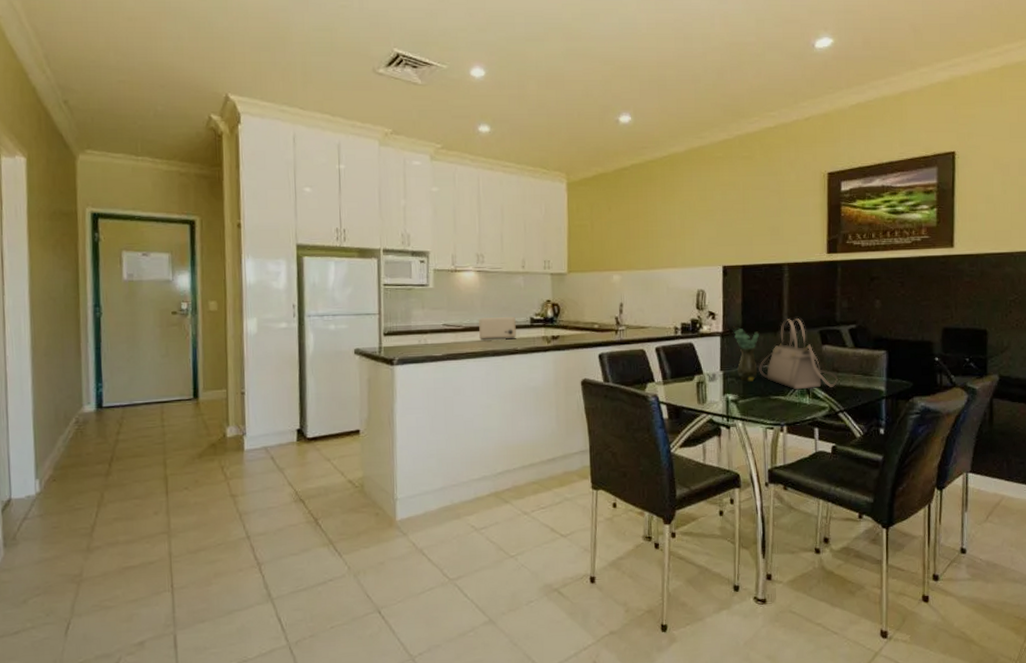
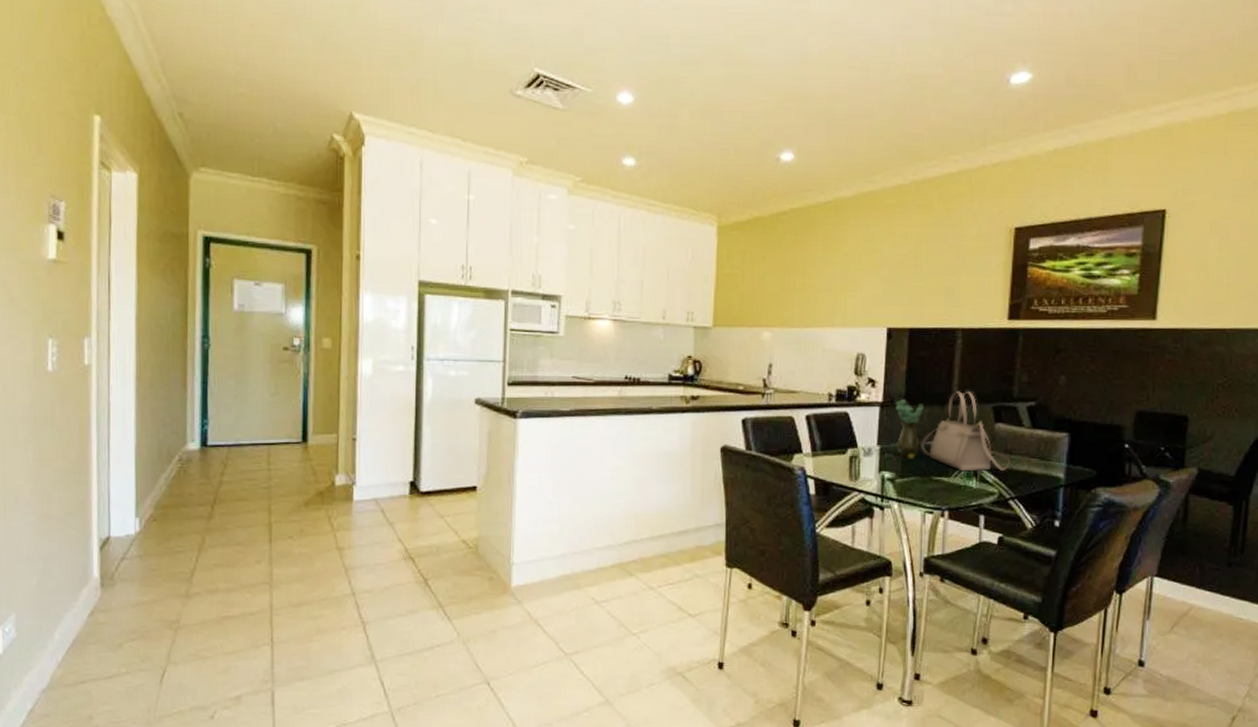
toaster: present [479,317,518,341] -> none [612,372,655,397]

